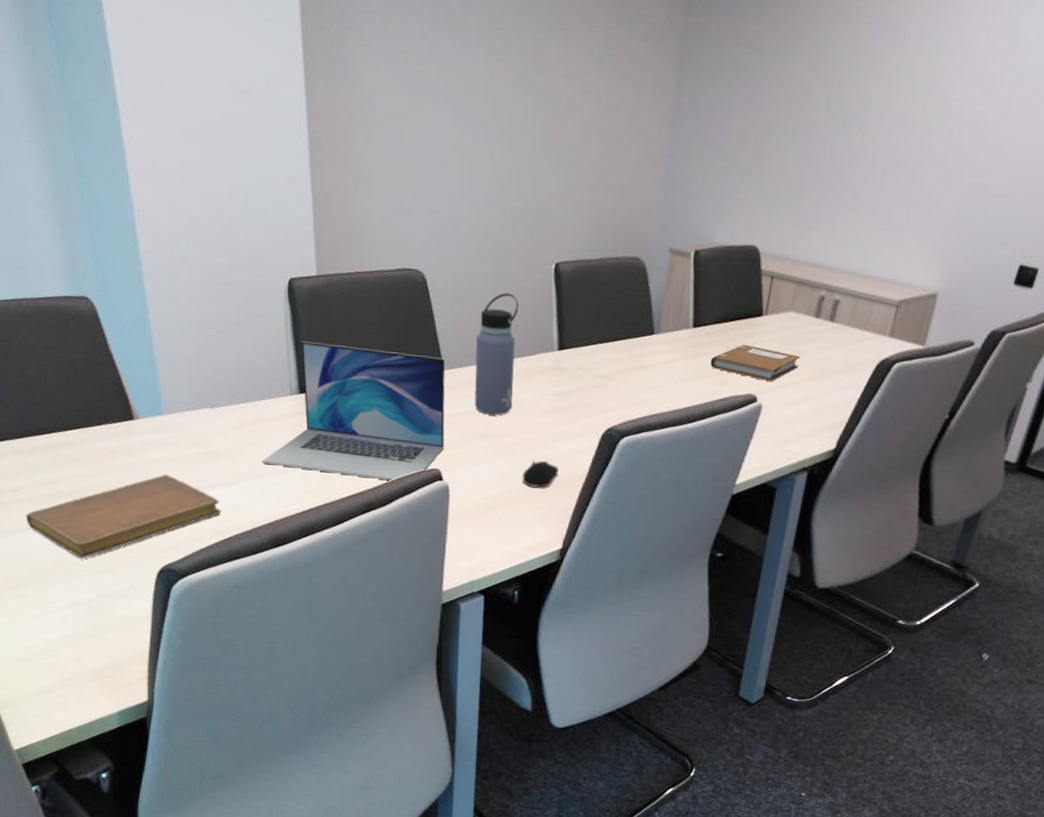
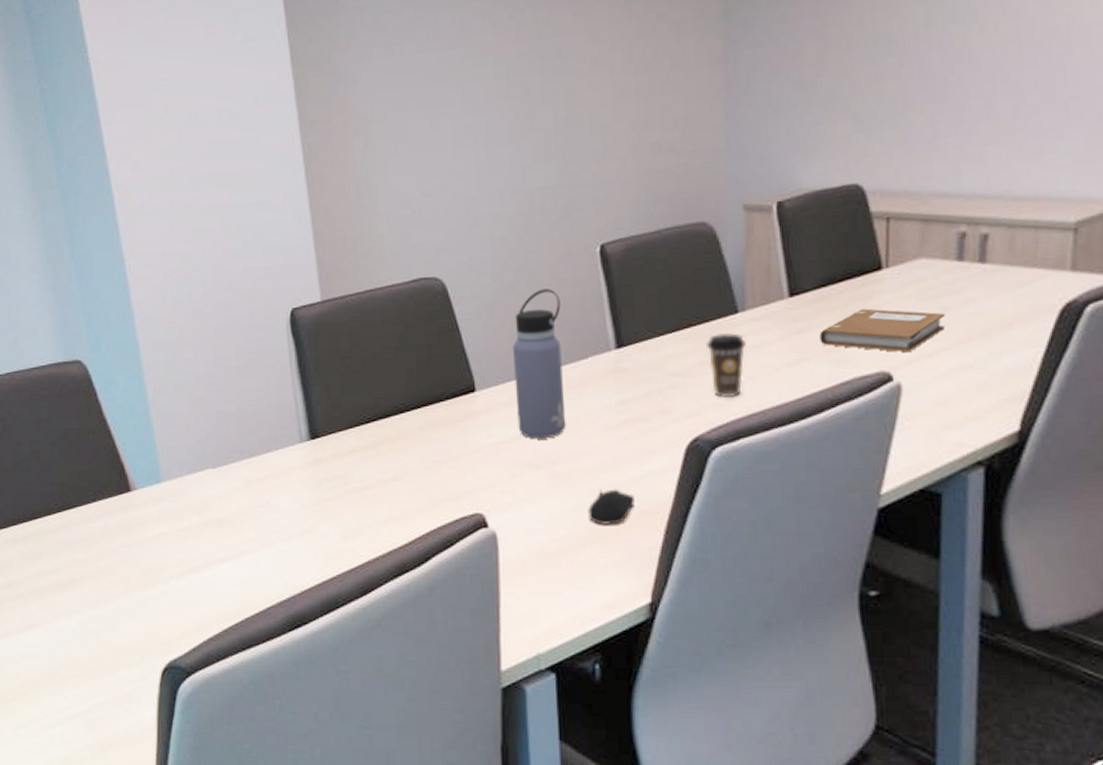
notebook: present [25,474,221,559] -> none [20,552,229,660]
laptop: present [262,341,446,482] -> none [273,376,486,535]
coffee cup: none [627,348,657,401] -> present [707,332,746,399]

